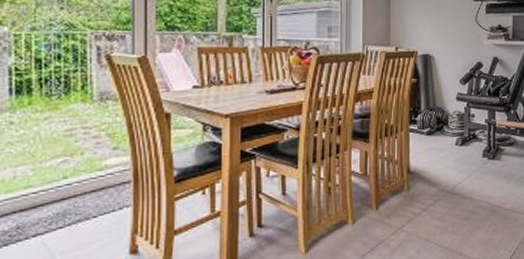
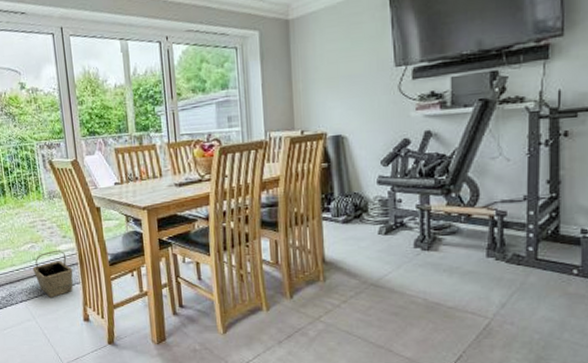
basket: none [60,164,123,227] -> present [32,250,73,297]

